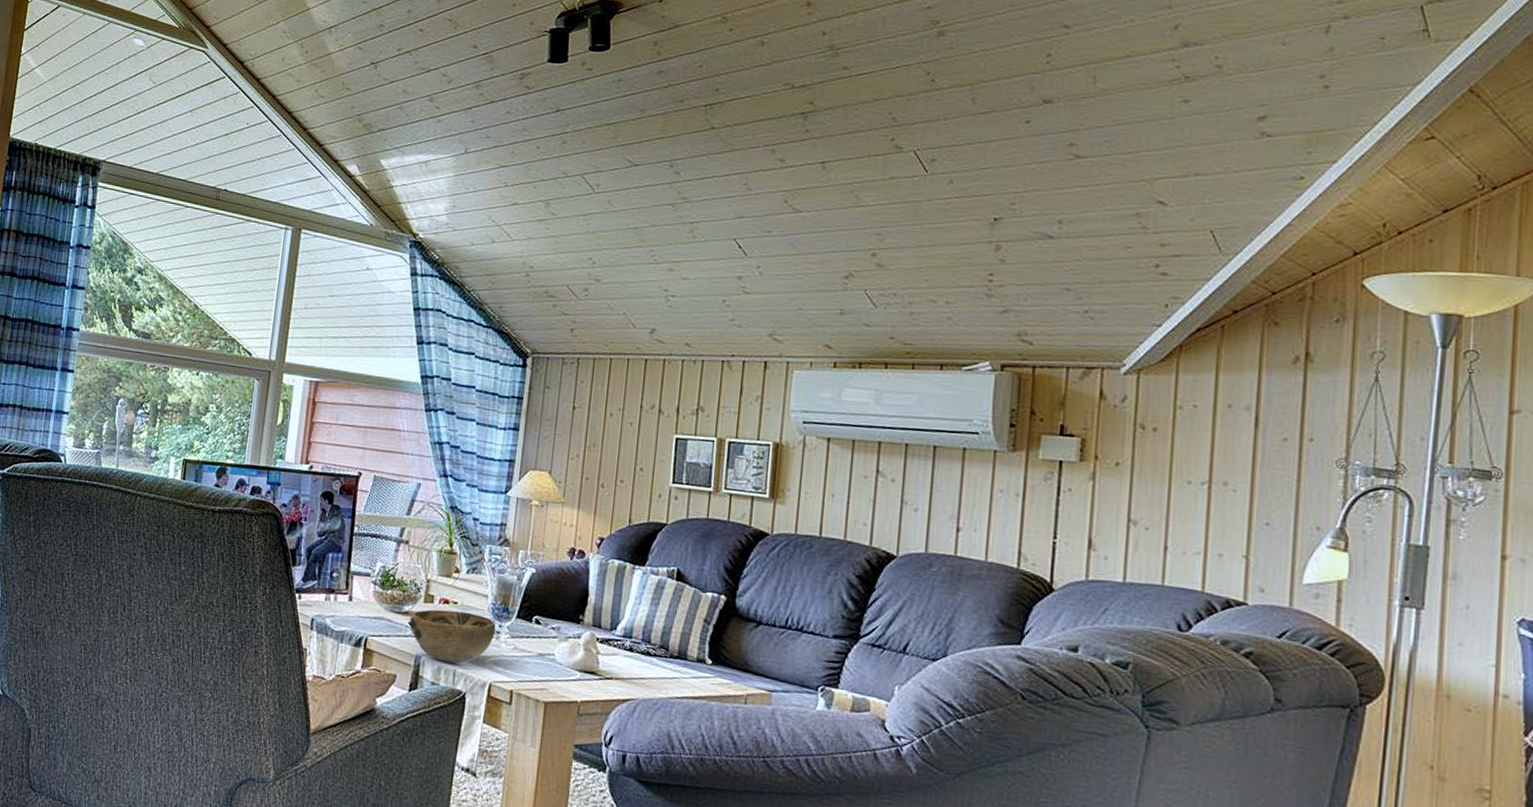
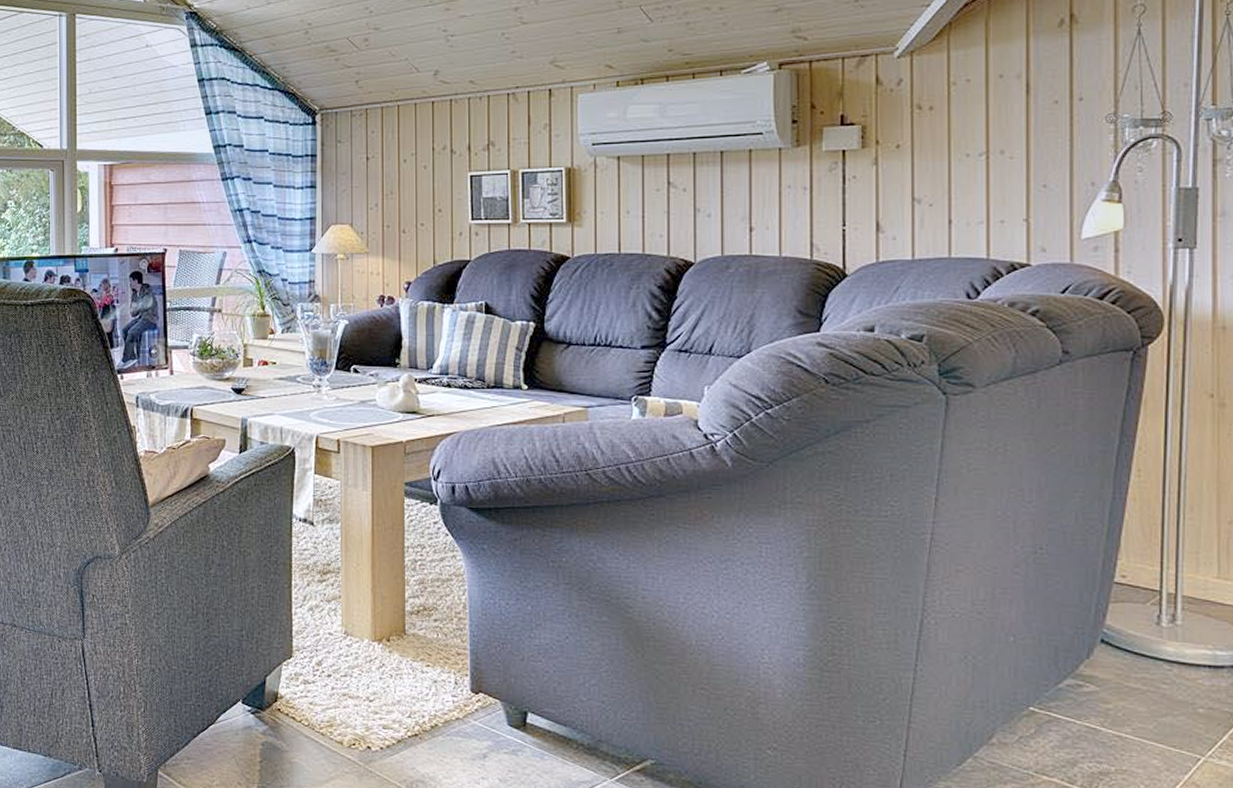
decorative bowl: present [410,609,496,664] -> none [232,370,316,421]

